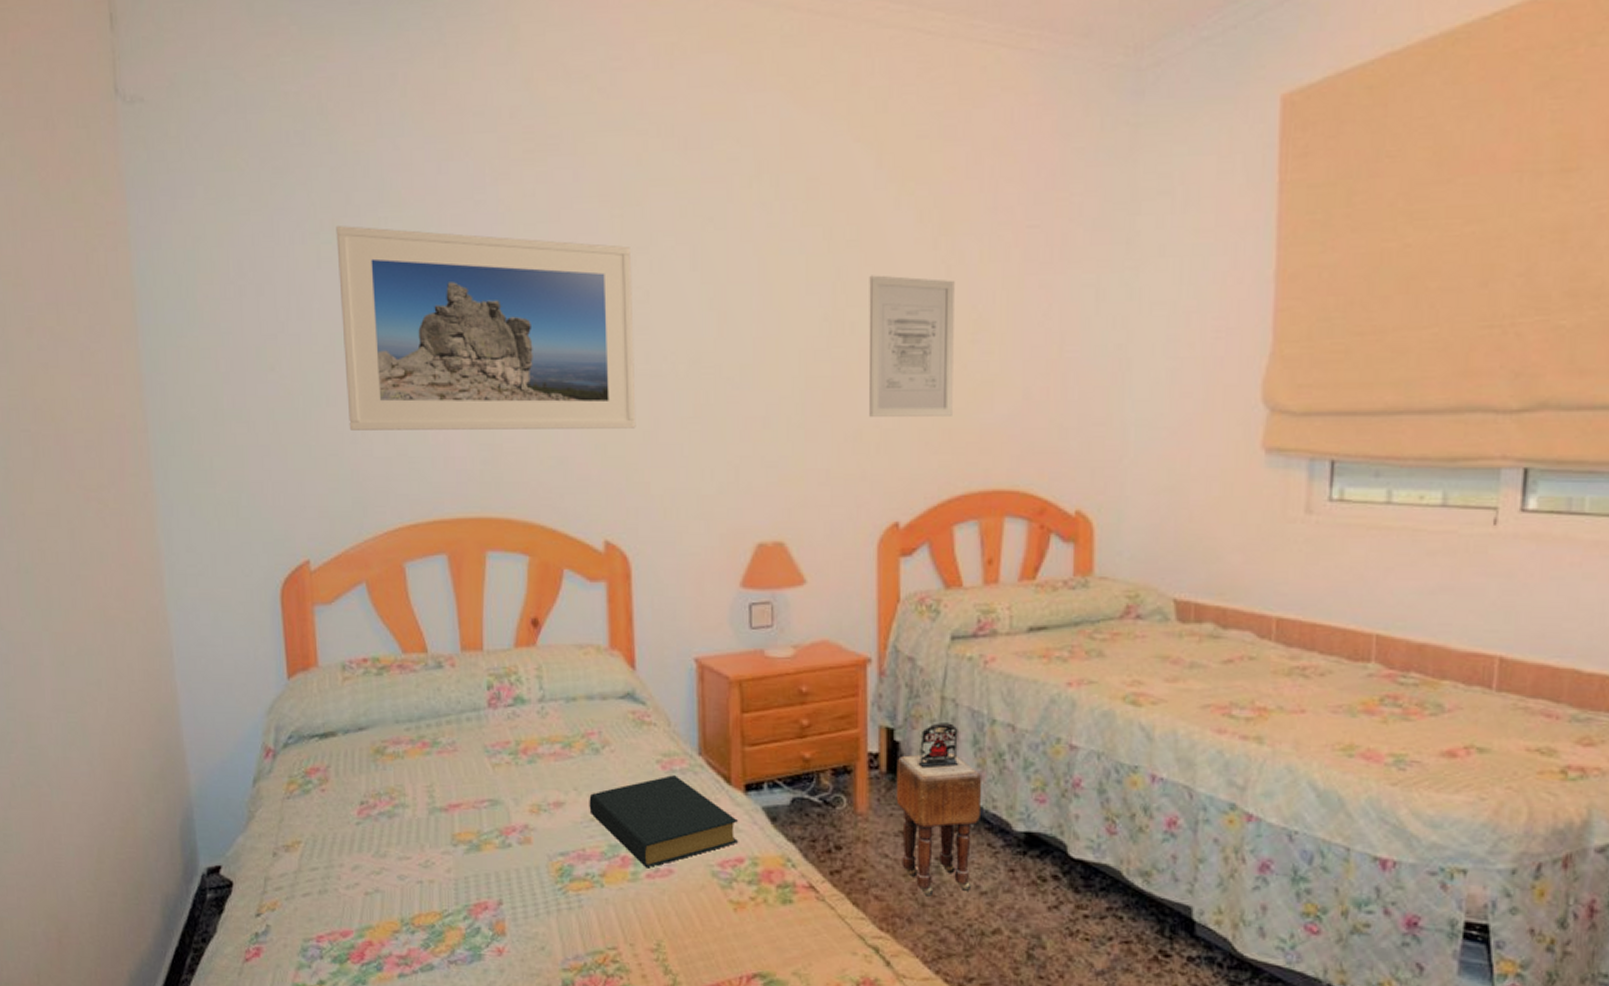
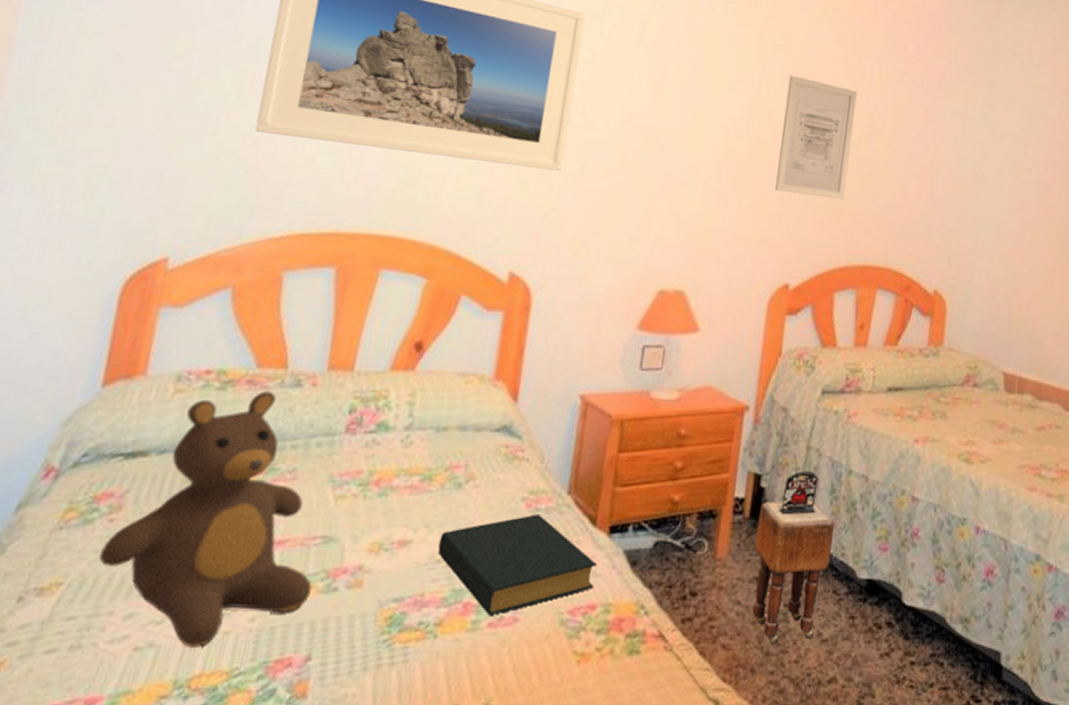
teddy bear: none [322,673,490,893] -> present [99,390,312,648]

